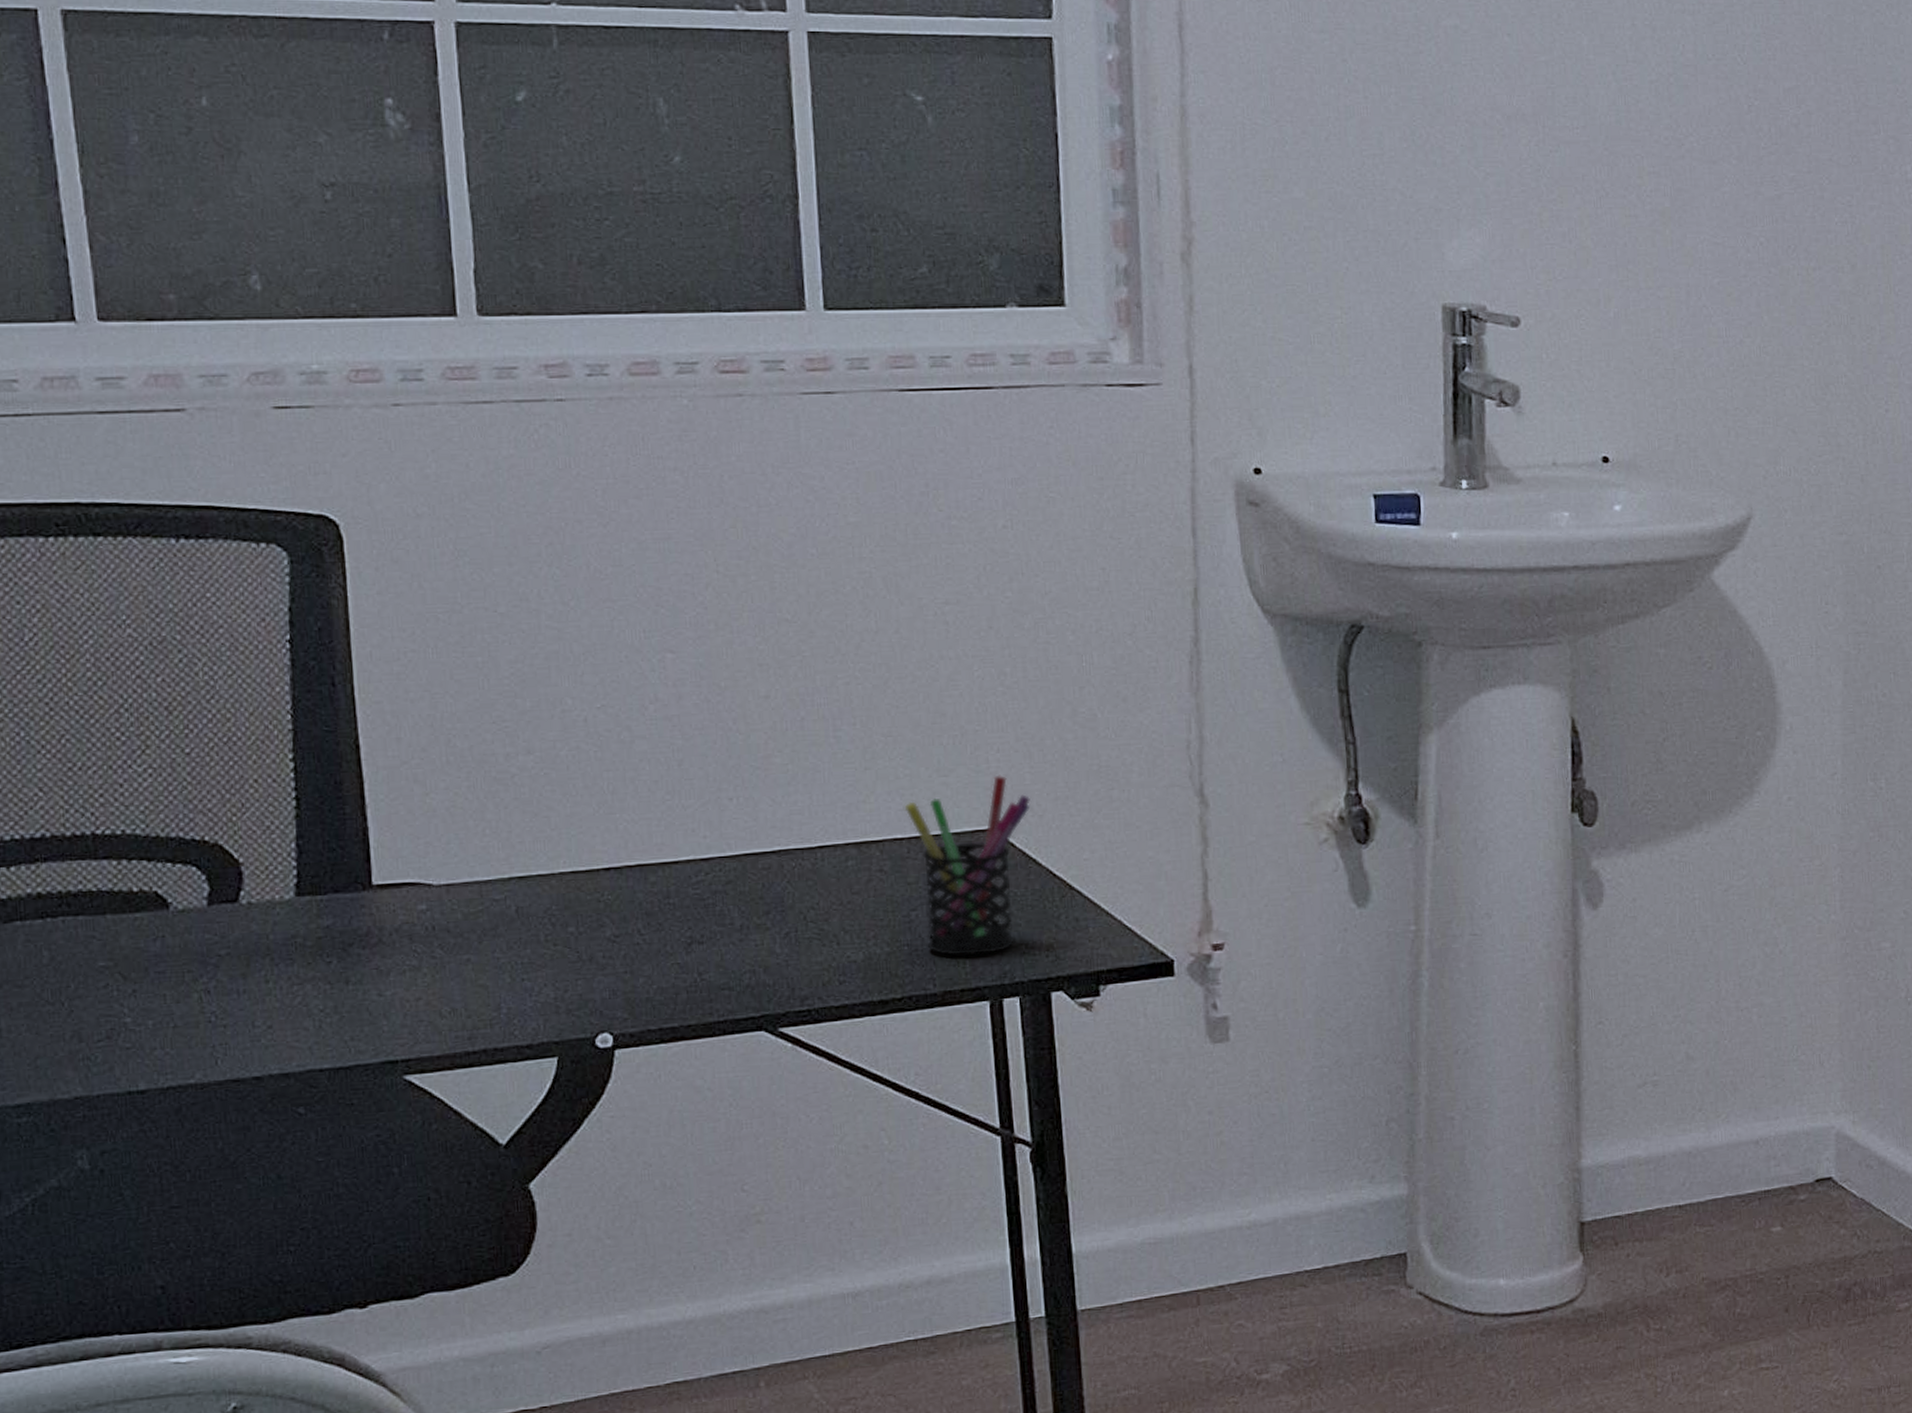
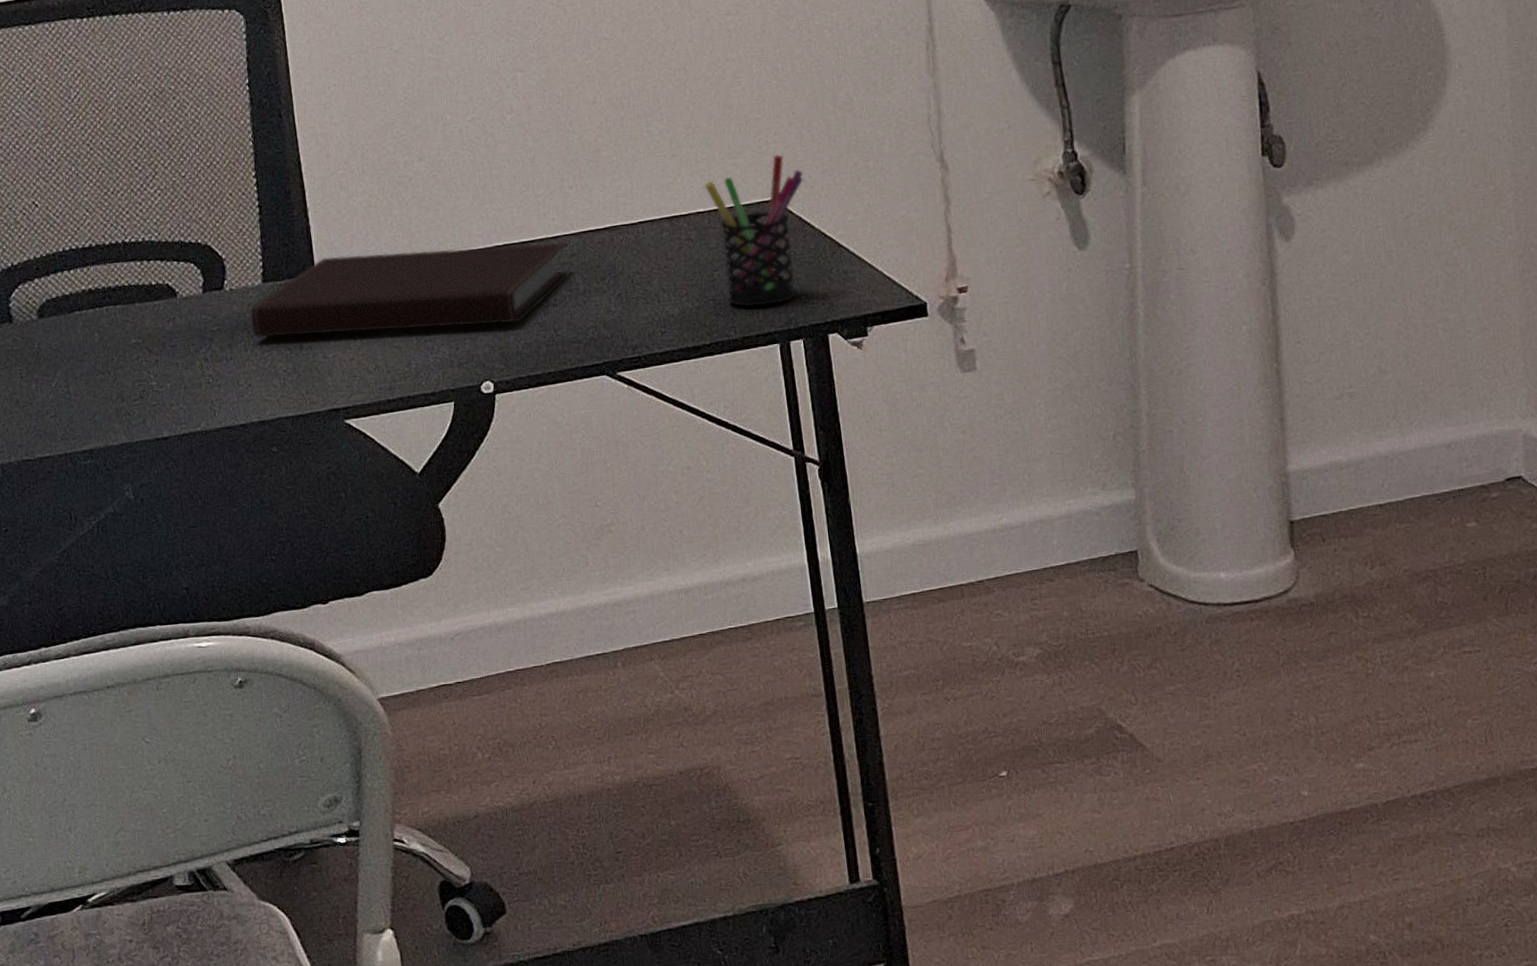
notebook: none [275,865,726,967] -> present [250,242,572,338]

